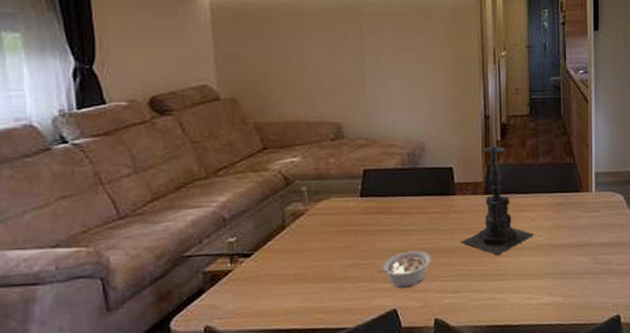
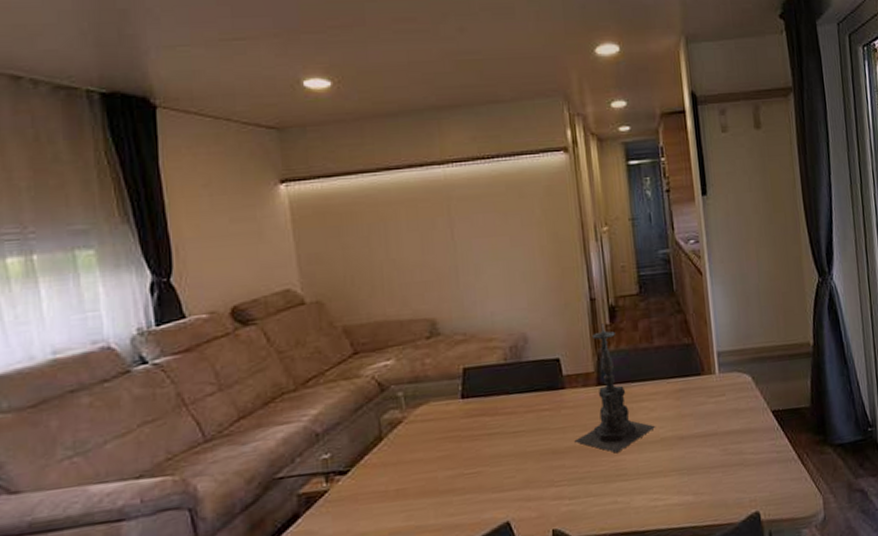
legume: present [376,250,431,288] -> none [484,453,544,498]

